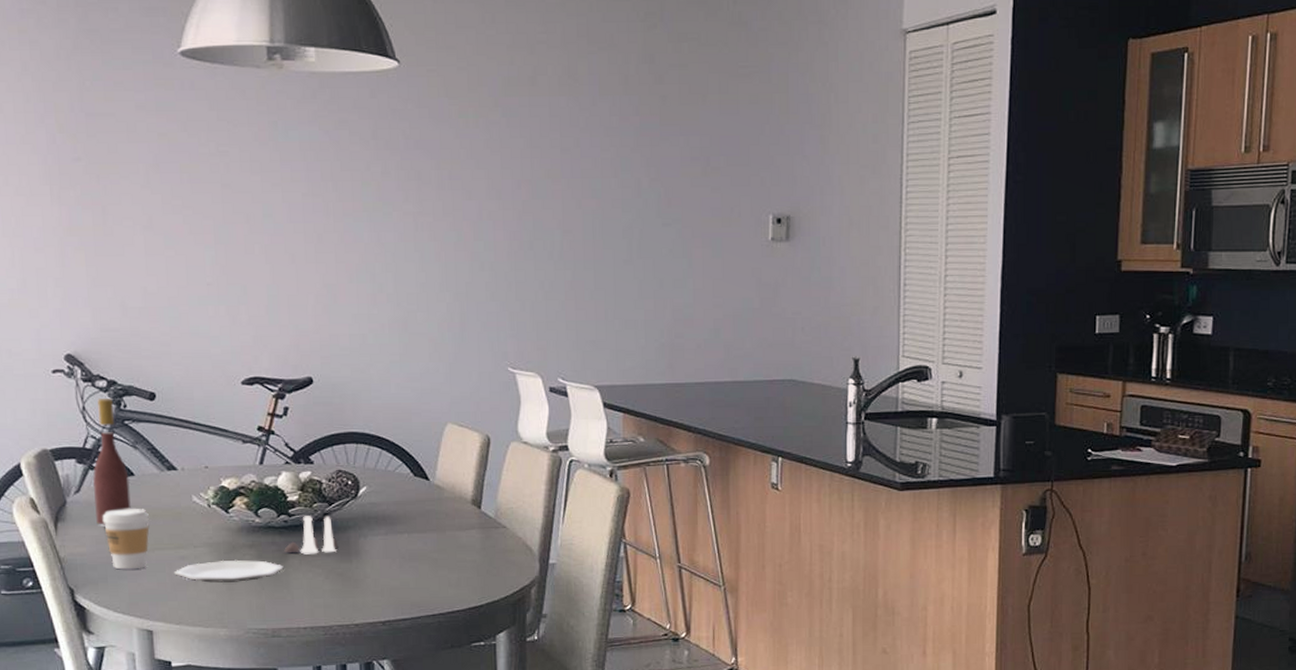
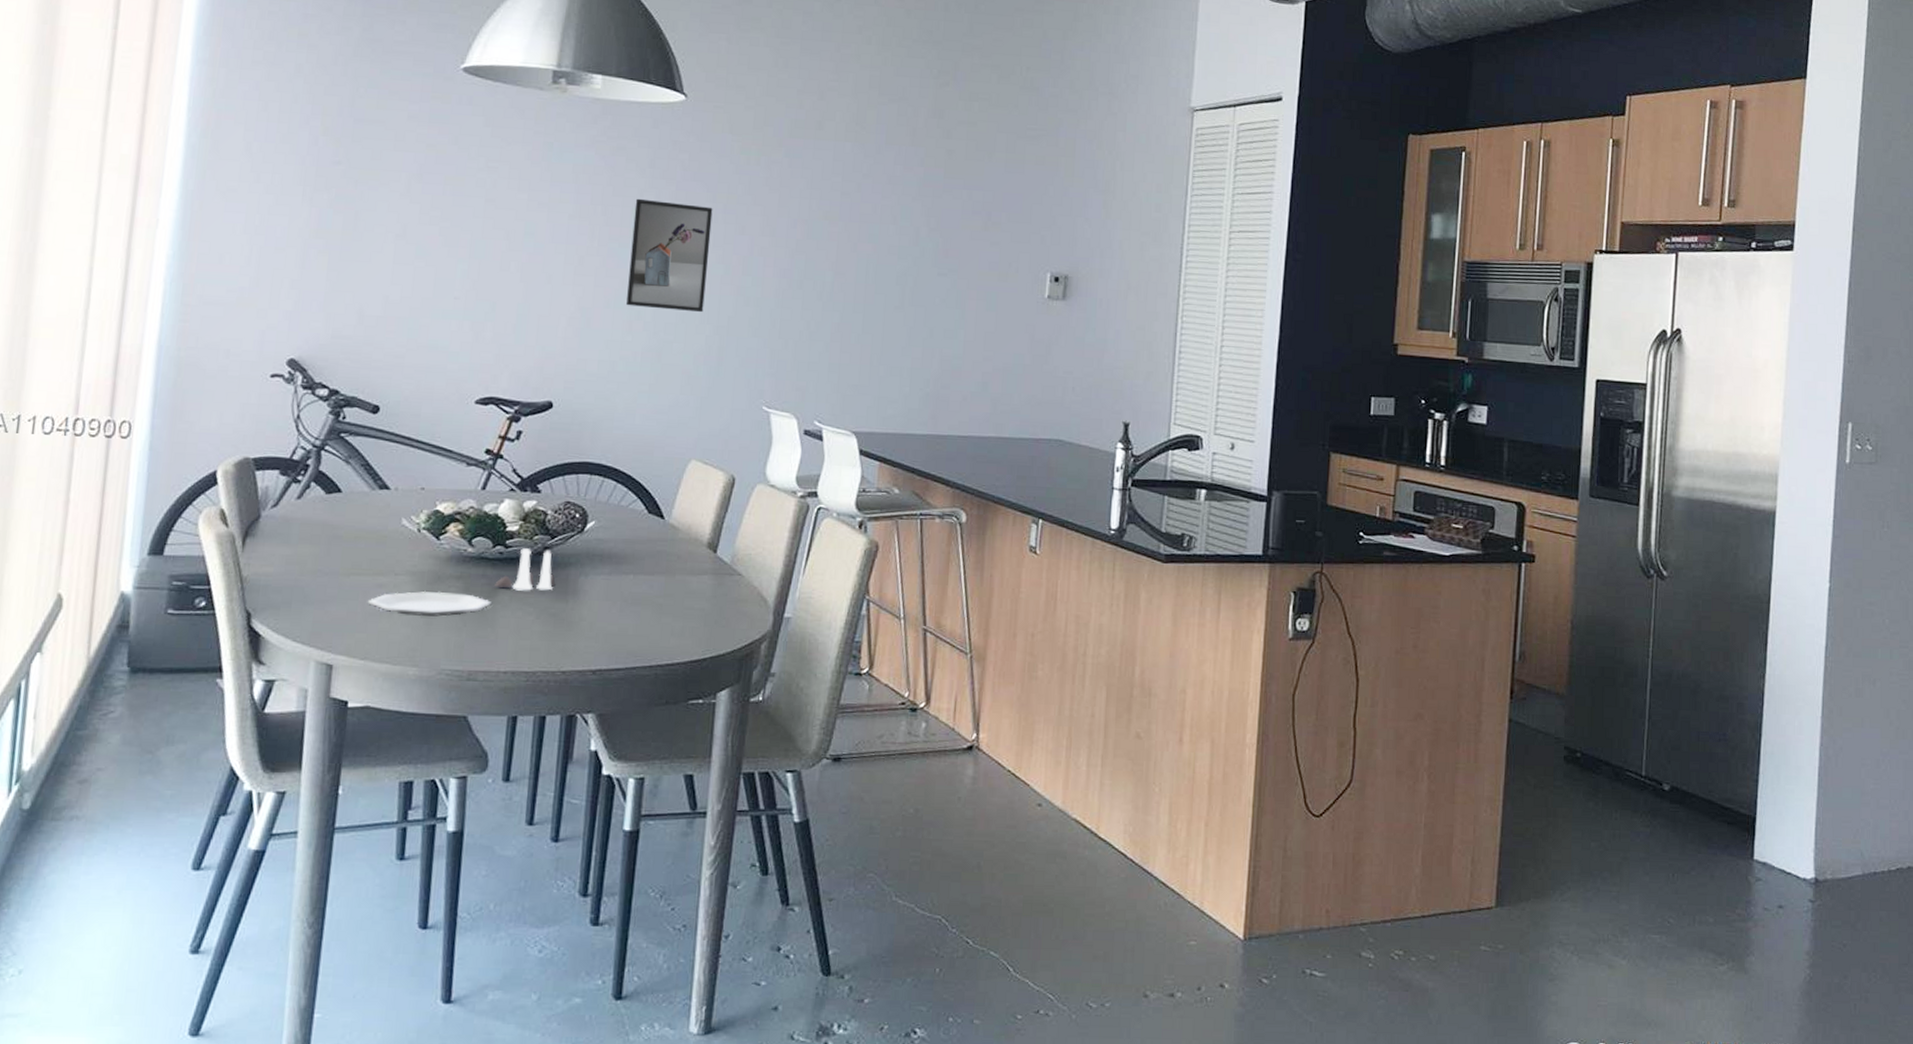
wine bottle: present [93,399,131,525] -> none [290,408,335,544]
coffee cup: present [102,508,150,570] -> none [297,527,351,595]
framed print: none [363,171,442,281] -> present [626,198,713,313]

